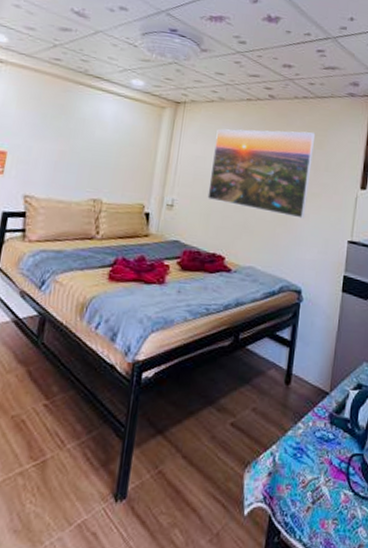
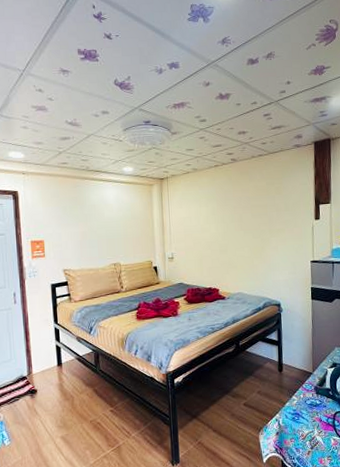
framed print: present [207,129,316,219] -> none [196,181,275,251]

